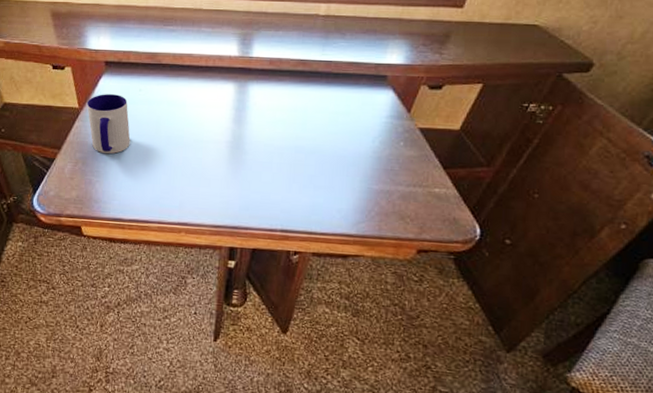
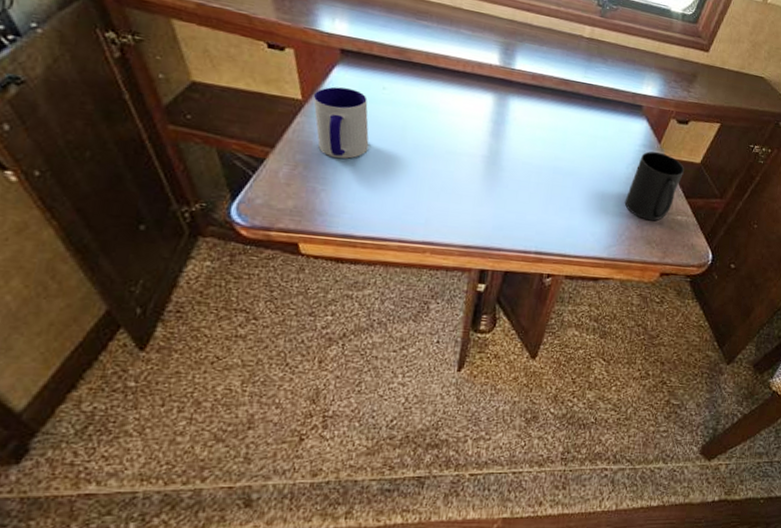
mug: none [372,121,441,195] -> present [624,151,685,221]

